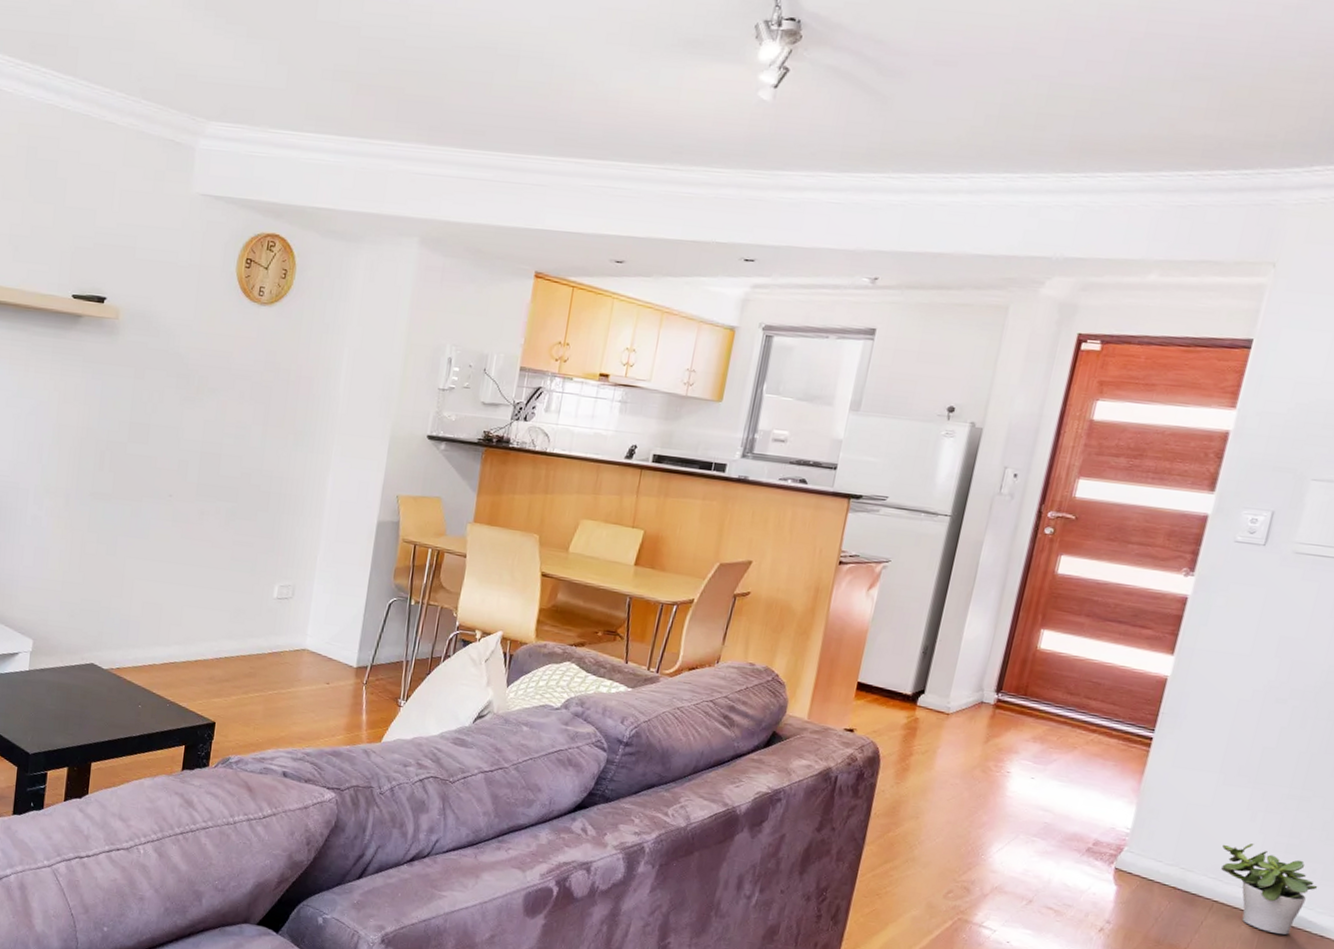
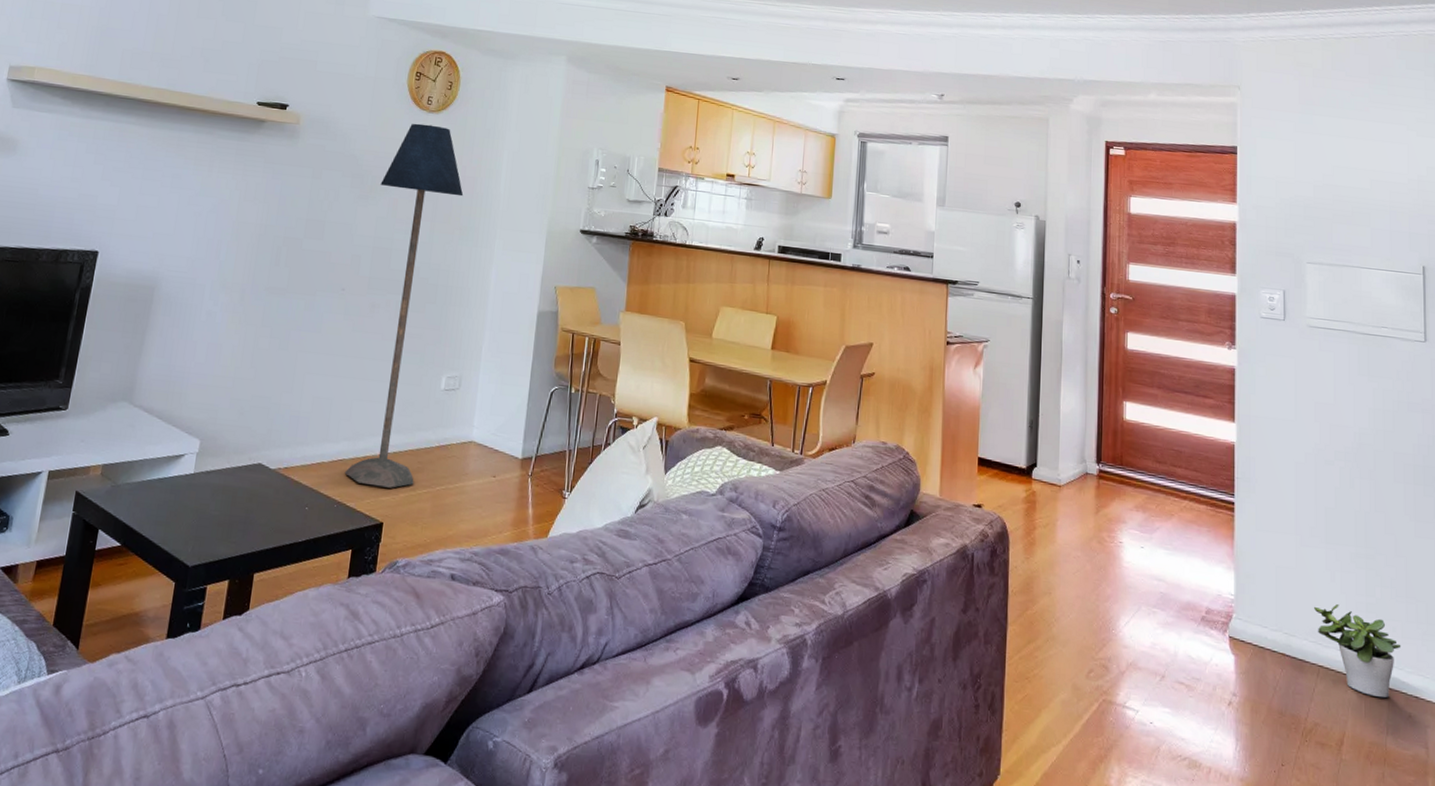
floor lamp: none [176,317,299,691] -> present [344,123,464,488]

